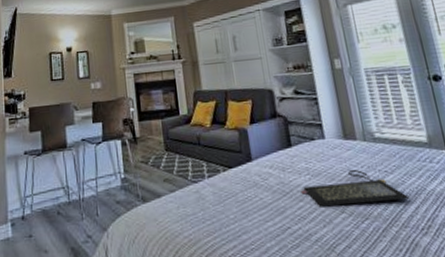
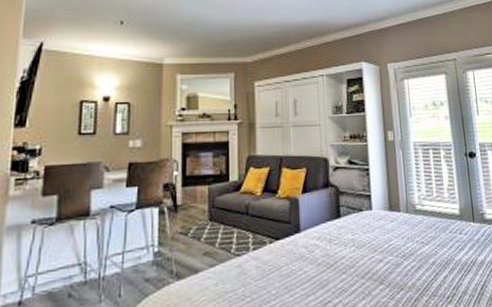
clutch bag: present [300,170,410,207] -> none [344,241,440,279]

